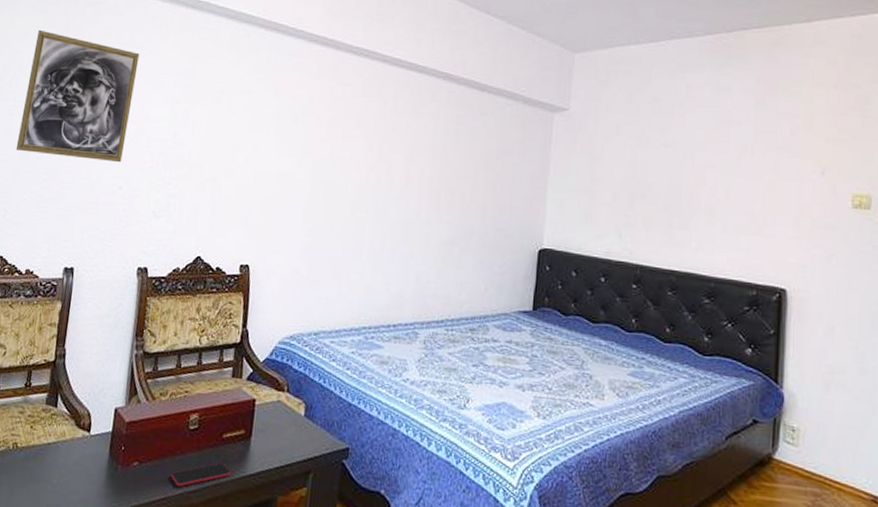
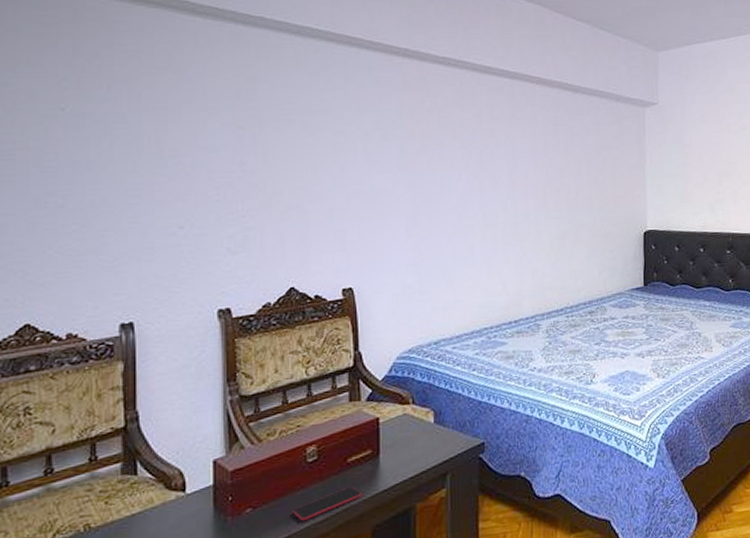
portrait: present [15,29,140,163] -> none [26,56,182,202]

